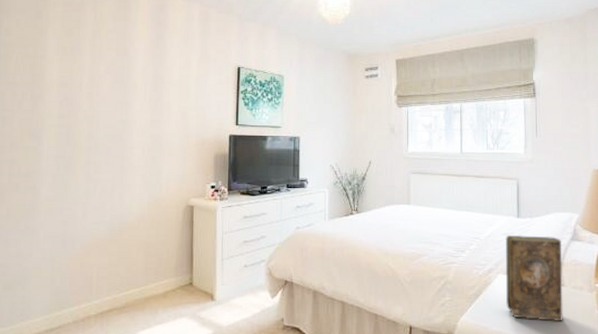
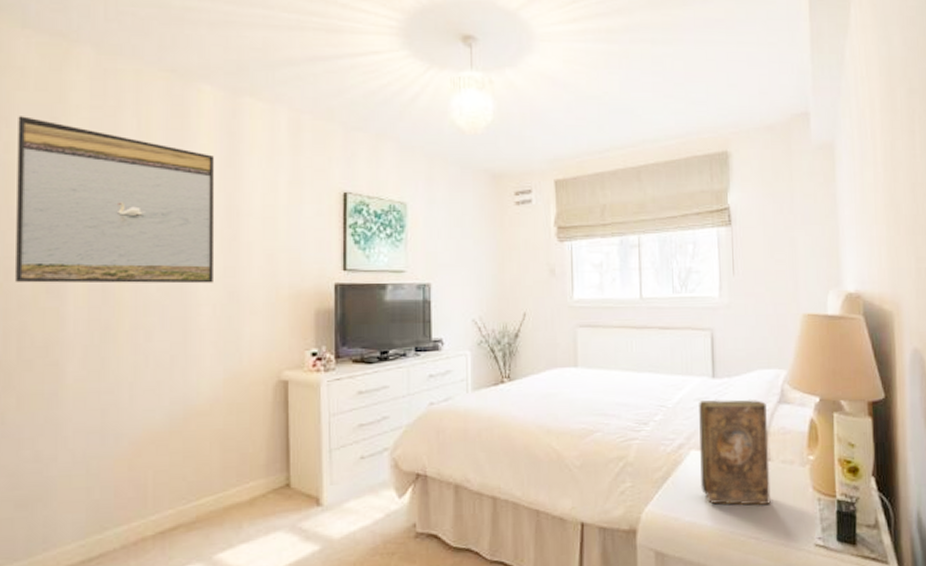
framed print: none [9,10,146,132] -> present [16,116,213,284]

